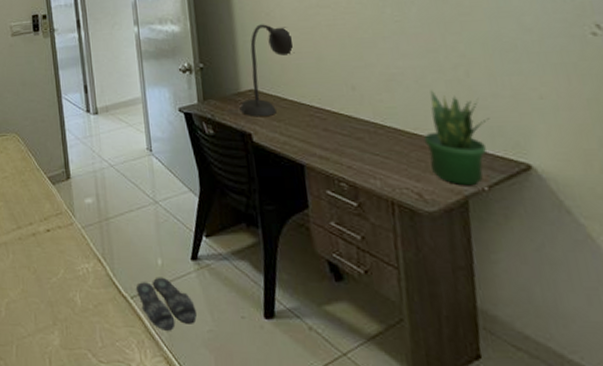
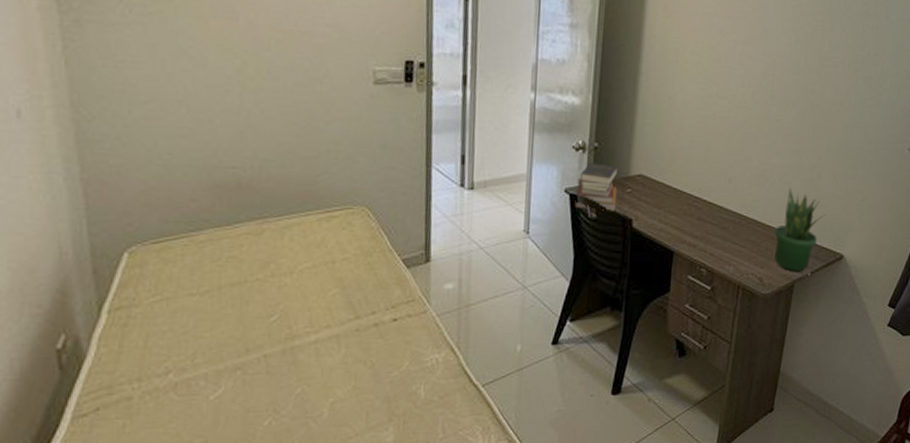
slippers: present [137,277,197,331] -> none [490,363,548,415]
books: none [189,82,233,128] -> present [574,163,618,212]
desk lamp: present [239,24,295,117] -> none [626,107,687,203]

